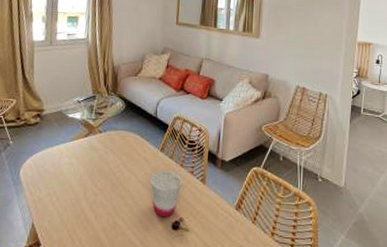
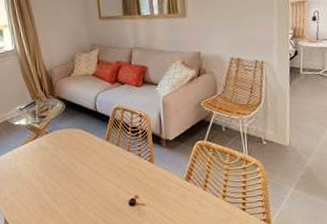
cup: present [149,170,182,218] -> none [101,156,132,198]

